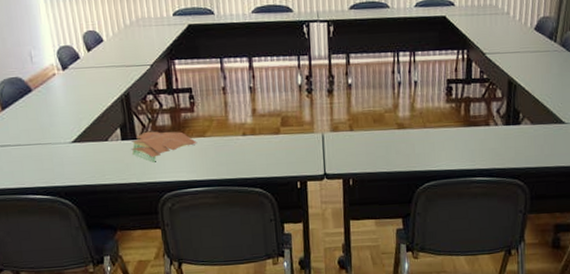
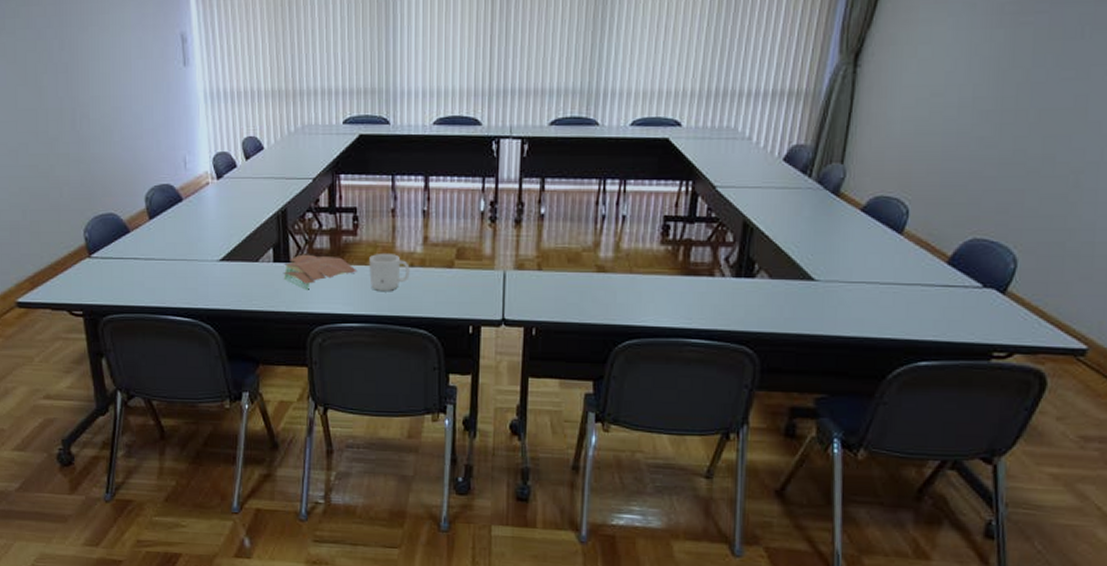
mug: none [207,126,243,158] -> present [369,254,410,291]

